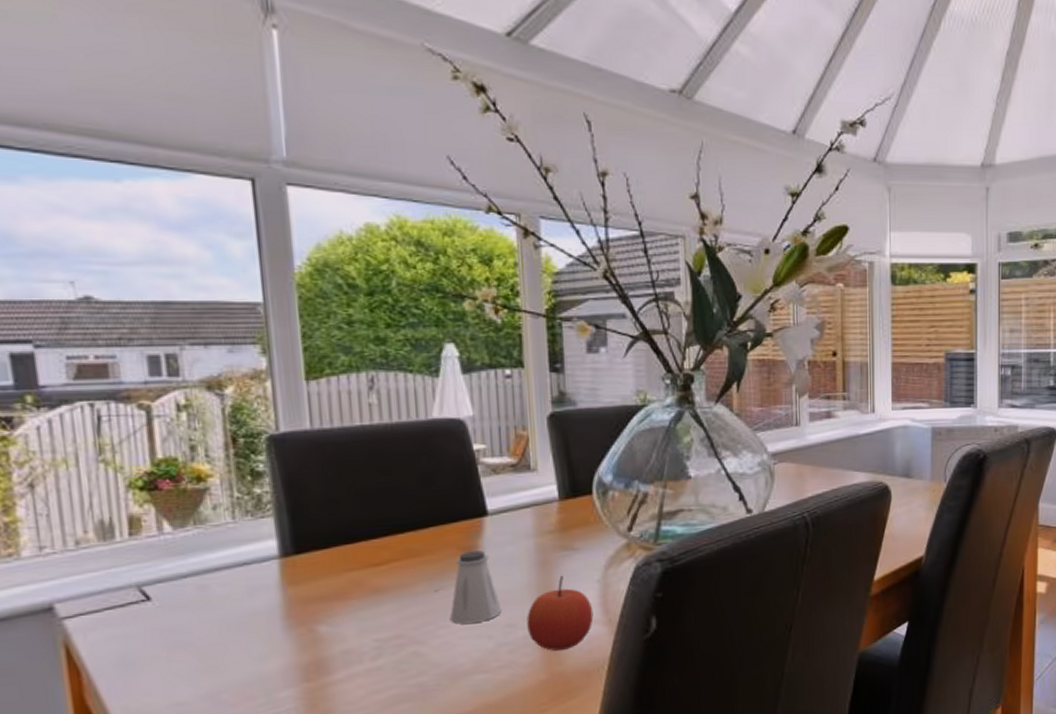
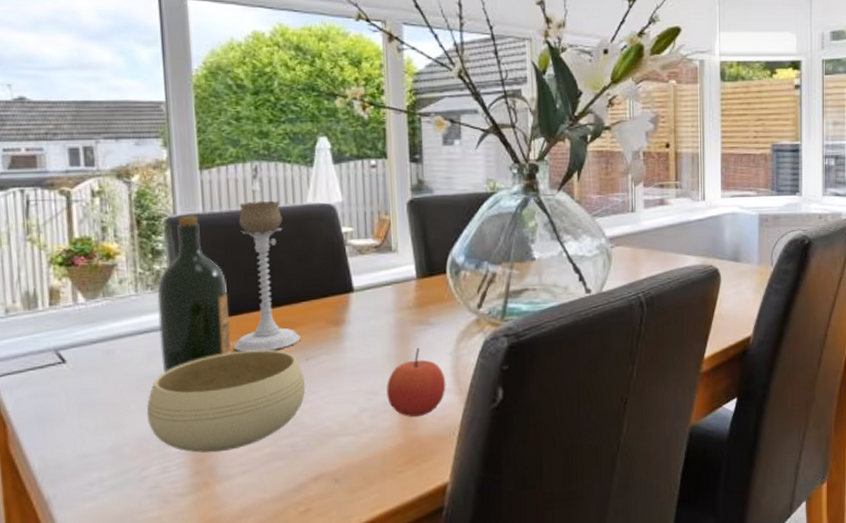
bowl: none [249,580,435,697] -> present [146,349,306,453]
wine bottle: none [257,431,348,609] -> present [156,215,232,373]
candle holder: none [350,414,428,584] -> present [233,200,301,352]
saltshaker: present [449,550,502,624] -> none [318,323,365,390]

